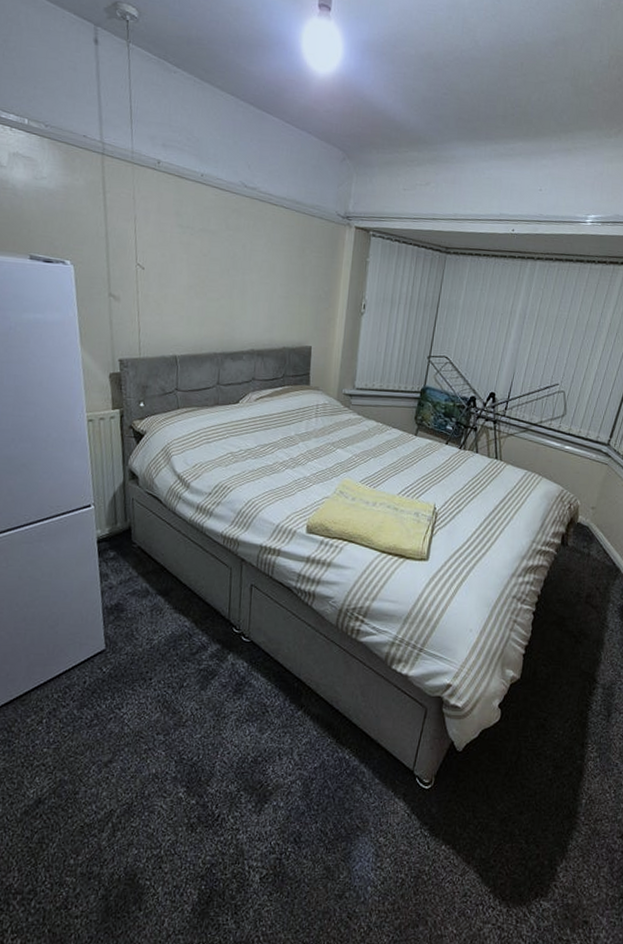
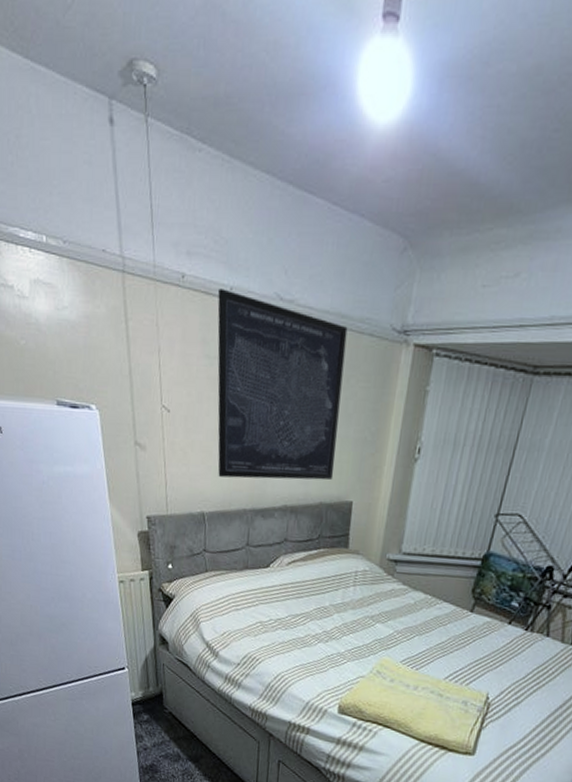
wall art: none [189,174,302,329] -> present [217,288,348,480]

